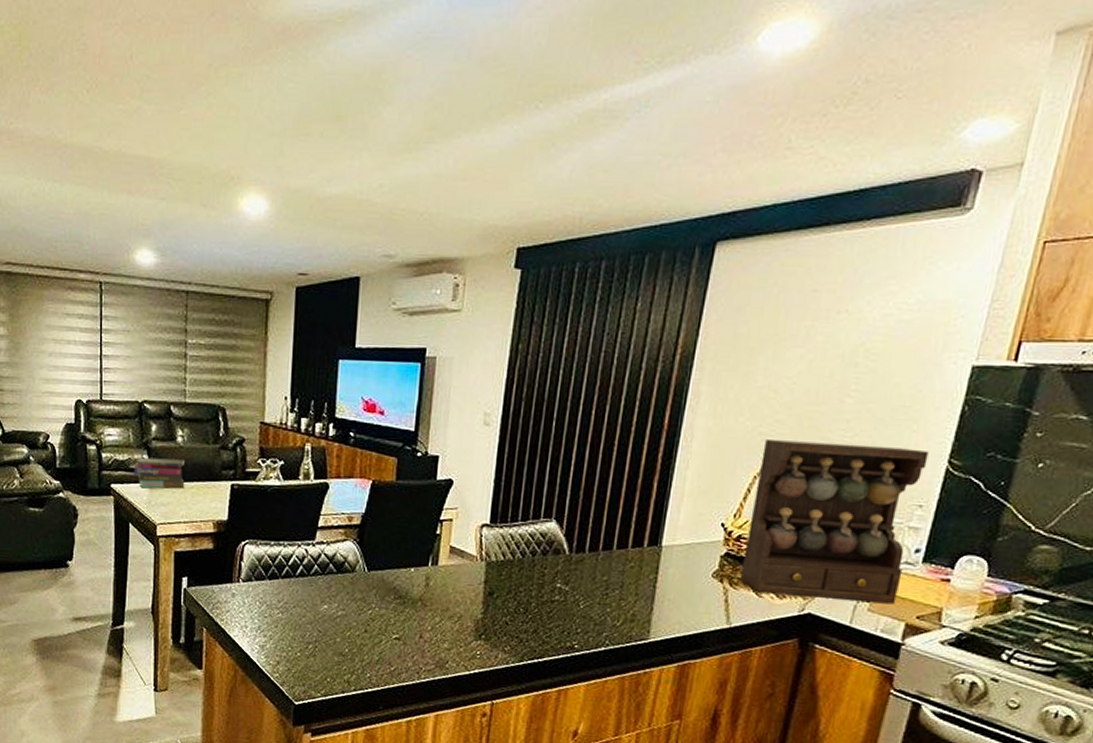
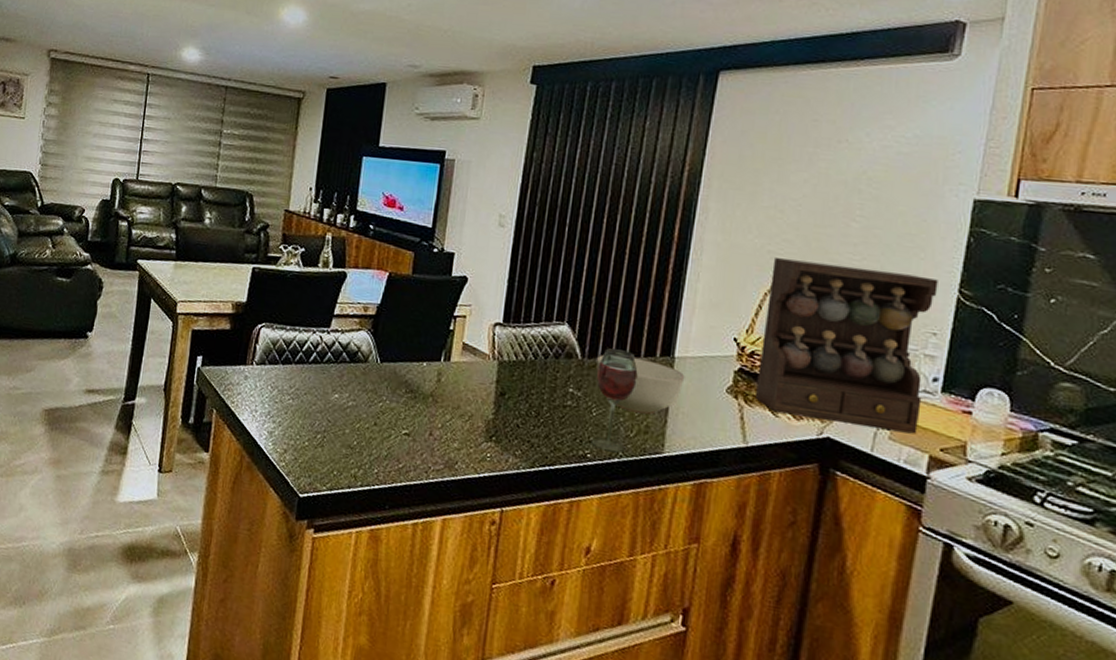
books: present [133,457,185,489] -> none [160,236,210,268]
wineglass: none [578,542,626,642] -> present [591,348,638,454]
bowl: none [583,549,672,603] -> present [596,355,685,415]

